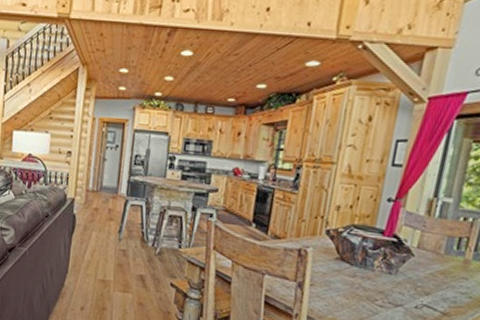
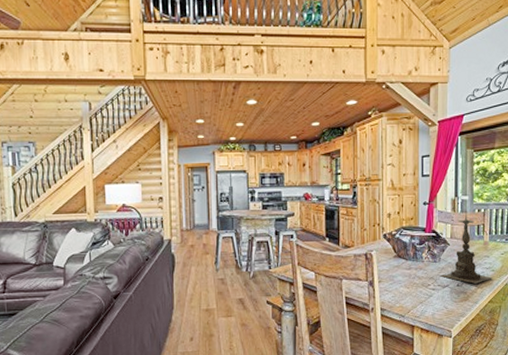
candle holder: none [394,217,469,310] -> present [441,211,494,284]

